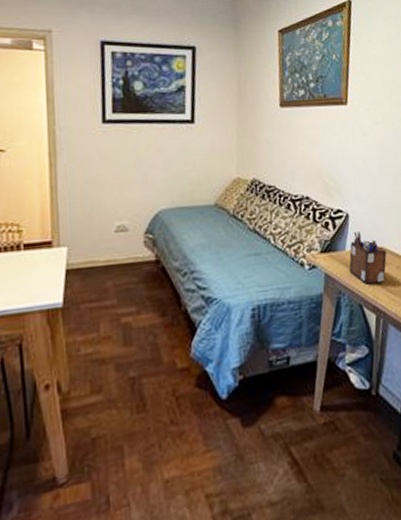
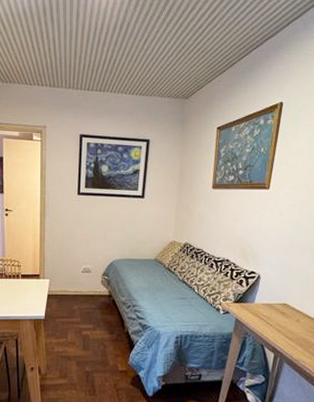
desk organizer: present [349,232,387,285] -> none [256,290,290,331]

